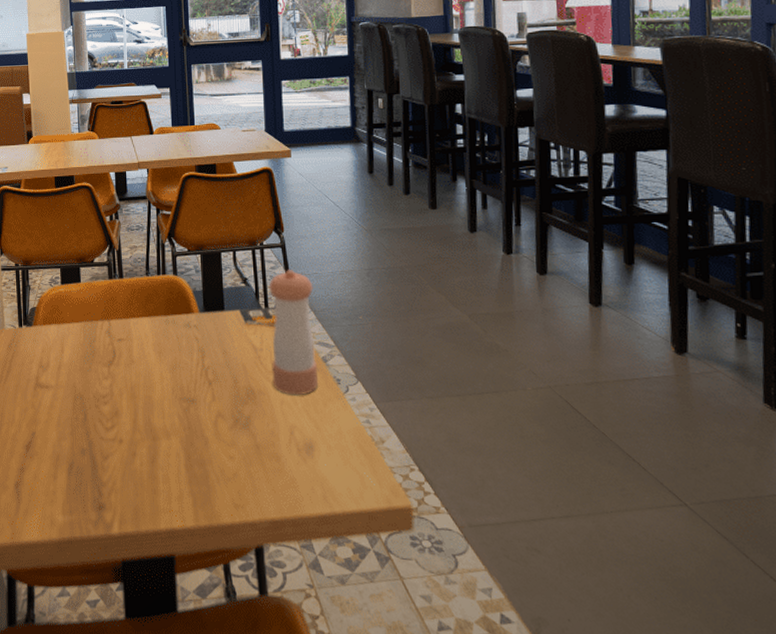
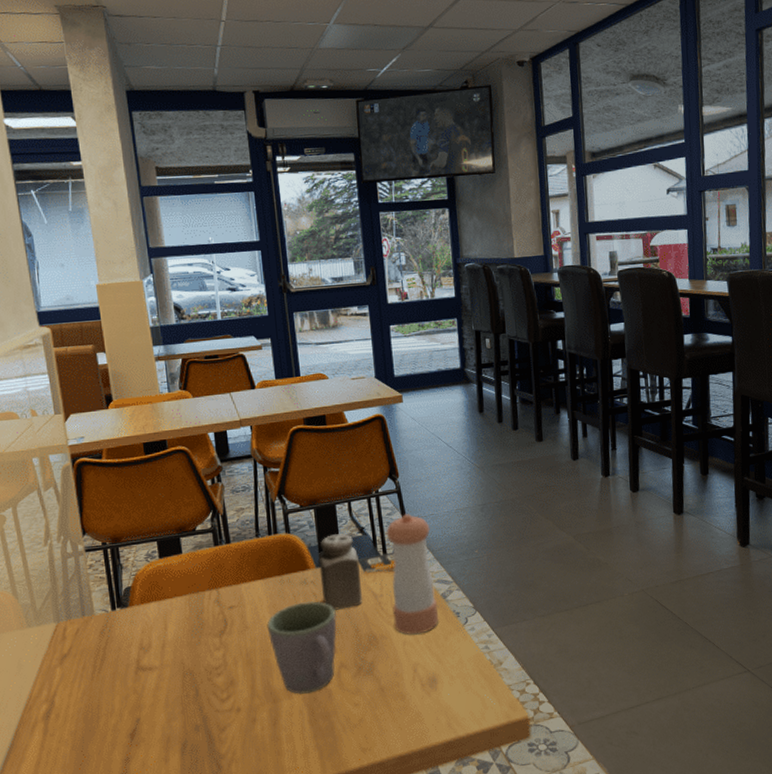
mug: none [151,345,216,437] -> present [267,601,337,694]
salt shaker: none [202,282,242,358] -> present [318,533,362,610]

